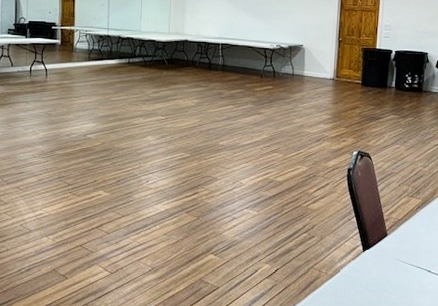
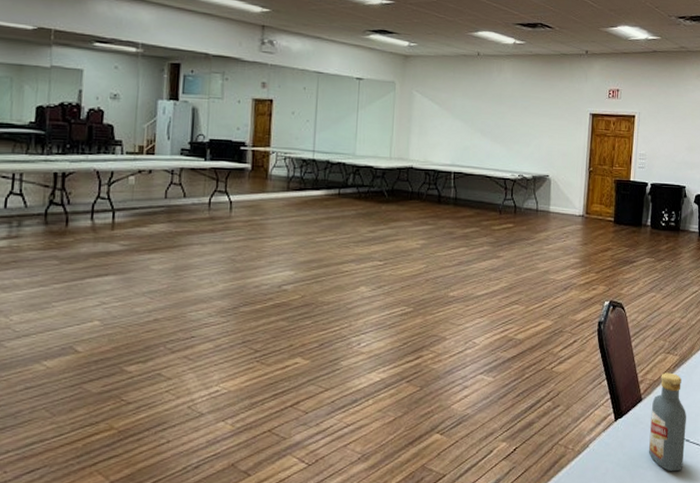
vodka: none [393,213,428,297] -> present [648,372,686,472]

